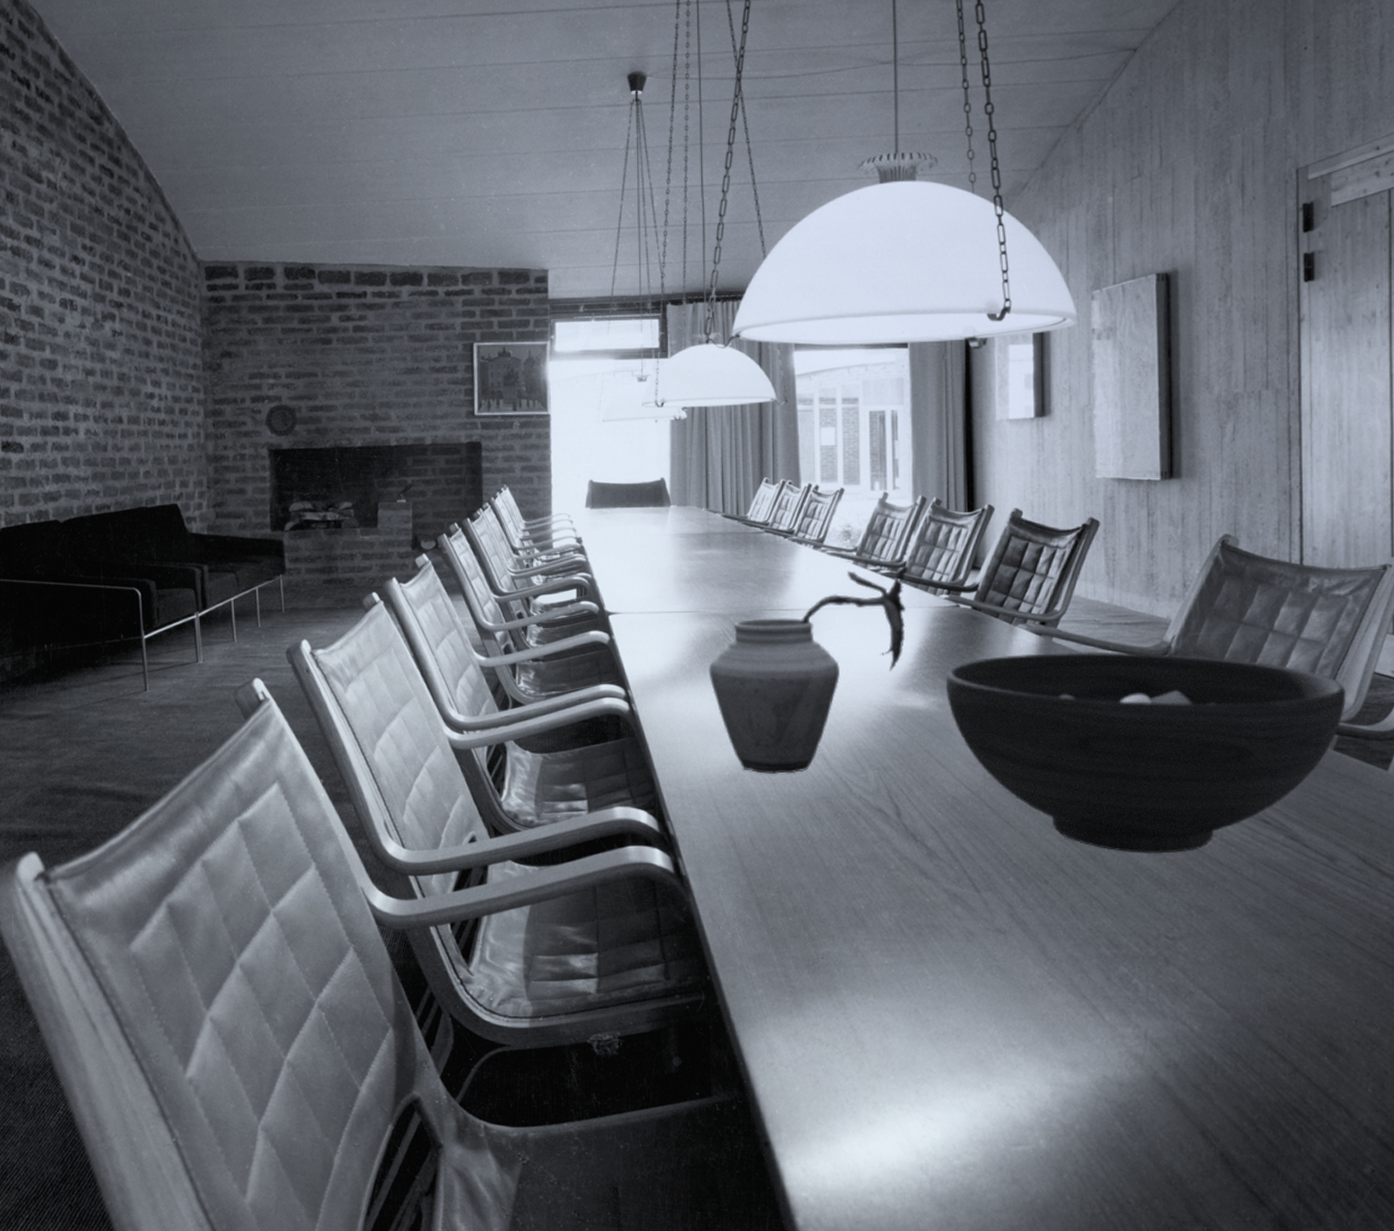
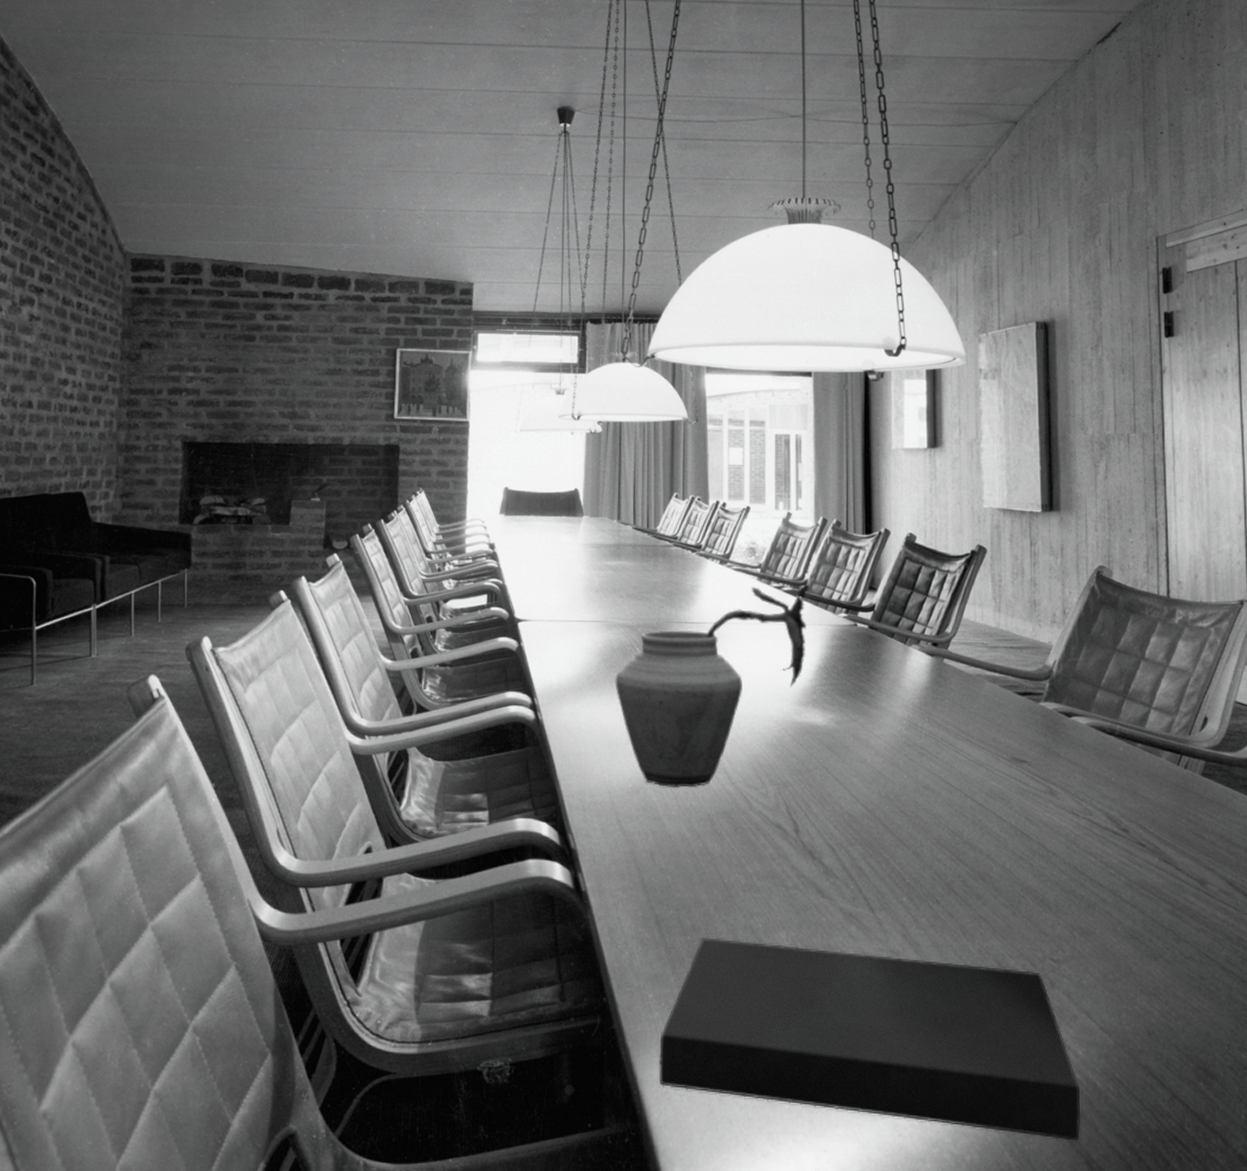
decorative plate: present [265,404,298,437] -> none [181,397,215,430]
notebook: none [764,918,1196,1112] -> present [659,937,1081,1141]
fruit bowl: present [945,652,1347,854] -> none [843,673,1212,875]

